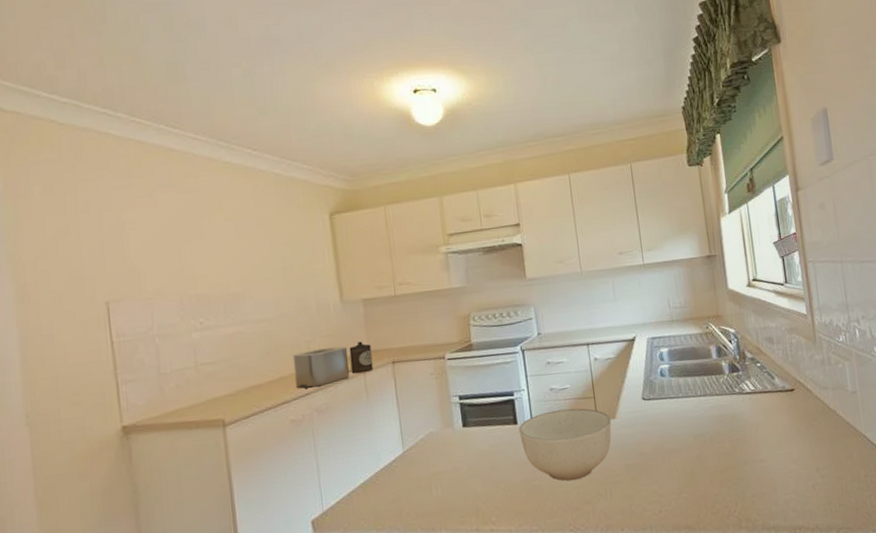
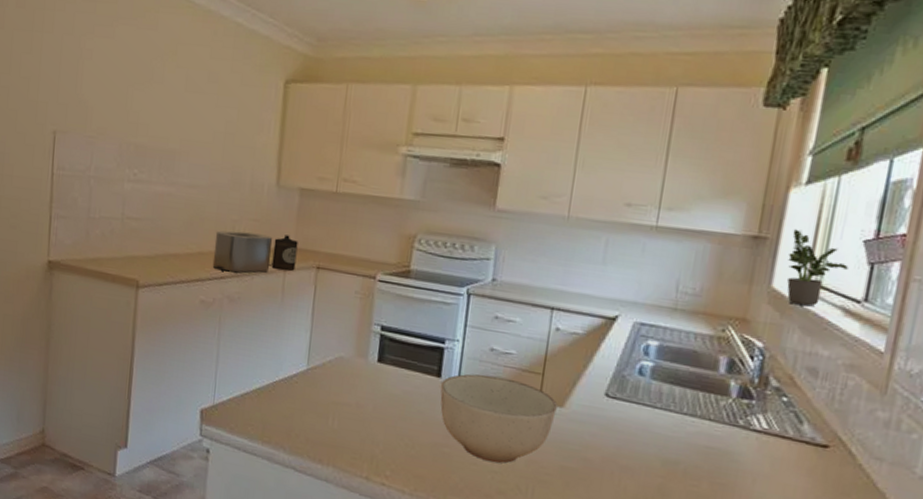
potted plant: none [730,245,770,297] -> present [787,229,849,307]

